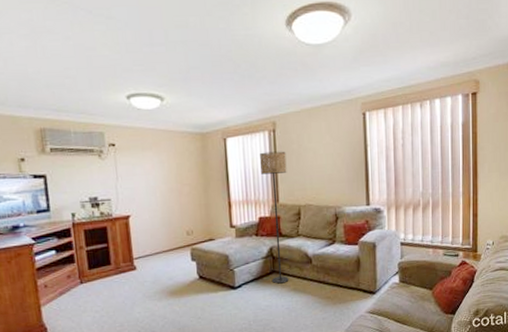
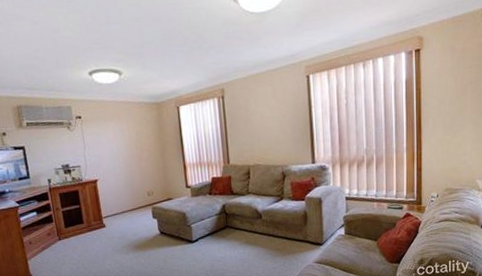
floor lamp: present [260,151,289,284] -> none [210,115,241,238]

